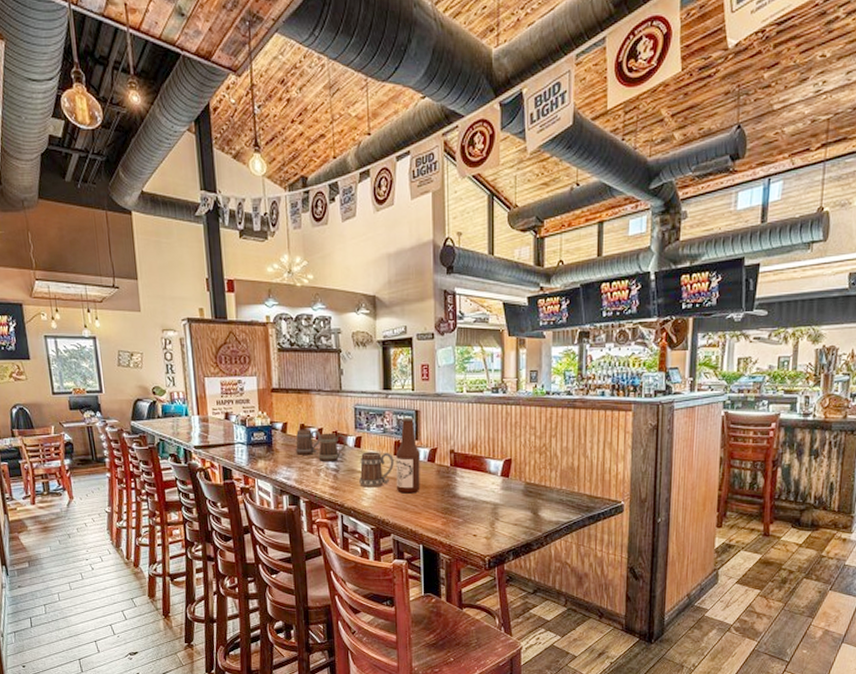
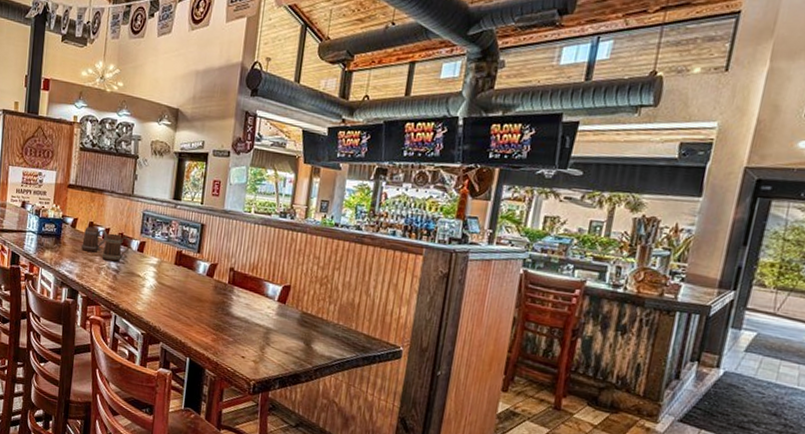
beer mug: present [359,452,394,488] -> none [137,257,174,294]
root beer bottle: present [396,417,420,494] -> none [171,229,200,305]

